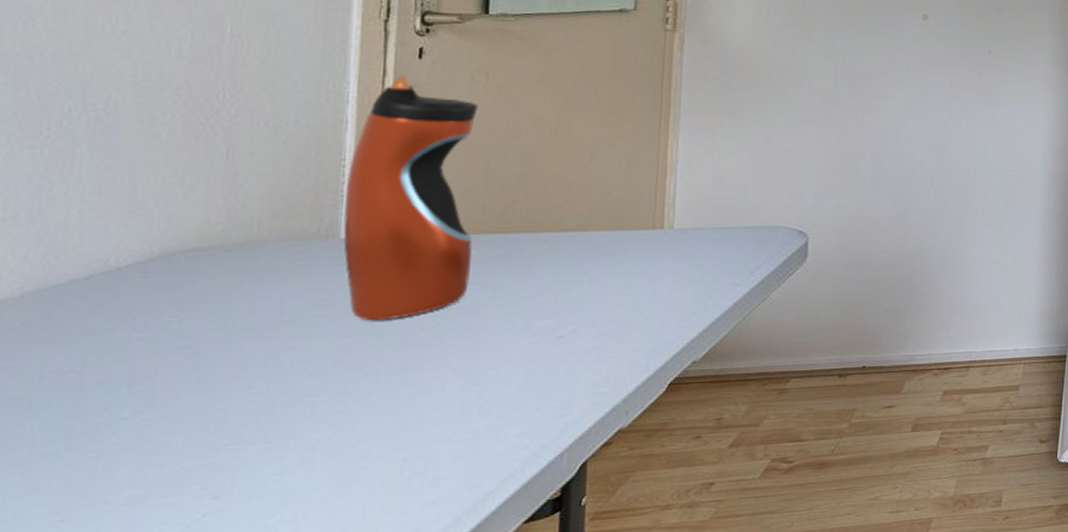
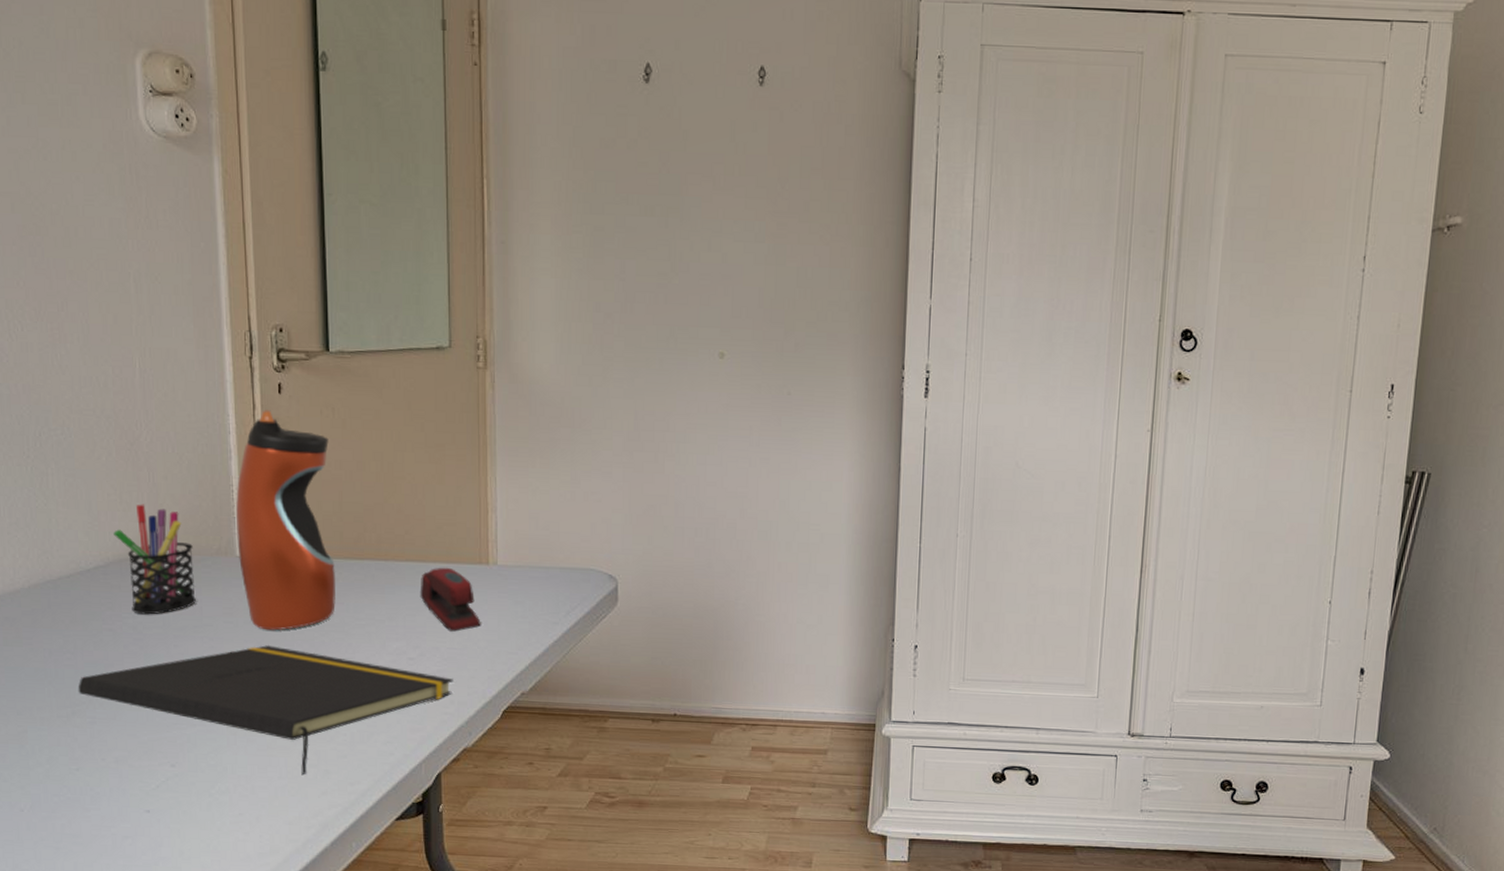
notepad: none [79,337,613,487] -> present [78,644,455,776]
pen holder: none [165,186,280,317] -> present [113,504,196,615]
stapler: none [577,235,650,303] -> present [420,567,481,632]

